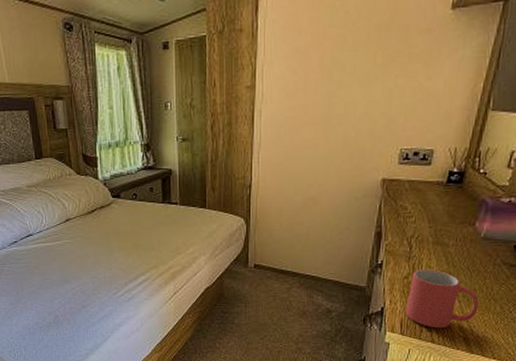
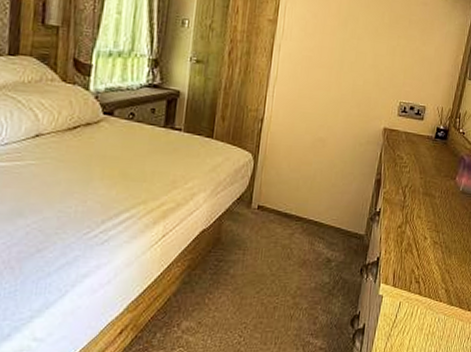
mug: present [406,268,479,329] -> none [398,218,458,280]

